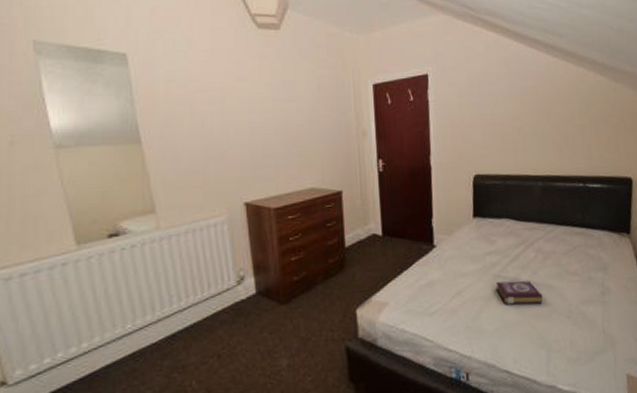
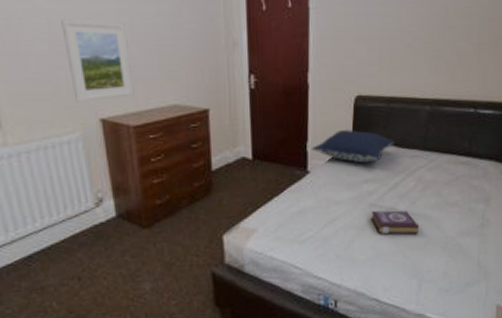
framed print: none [213,117,275,188] -> present [61,19,134,102]
pillow: none [436,206,513,237] -> present [311,130,395,163]

